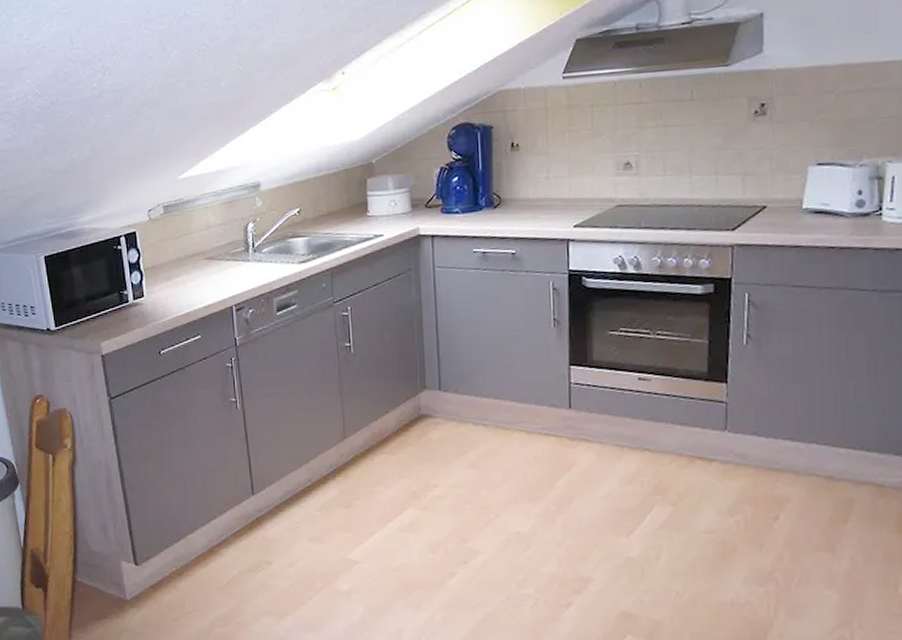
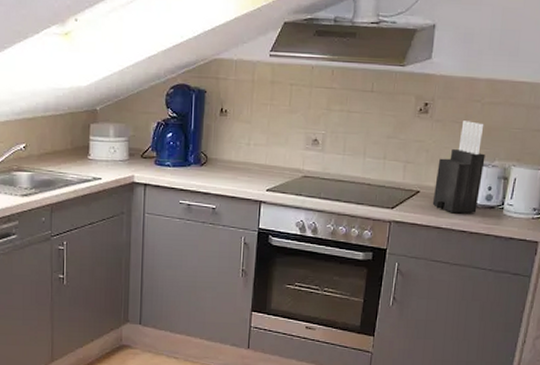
knife block: none [784,116,849,227] -> present [432,121,485,213]

